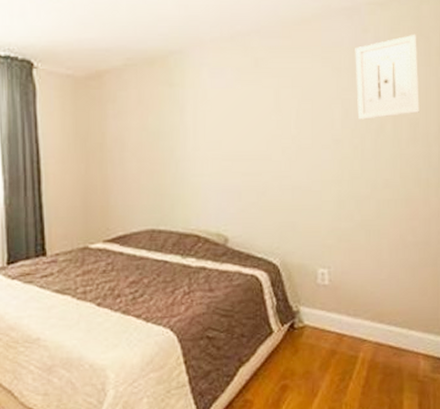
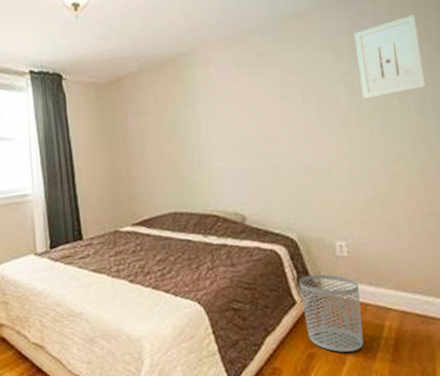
waste bin: none [277,302,338,384] -> present [298,274,364,352]

